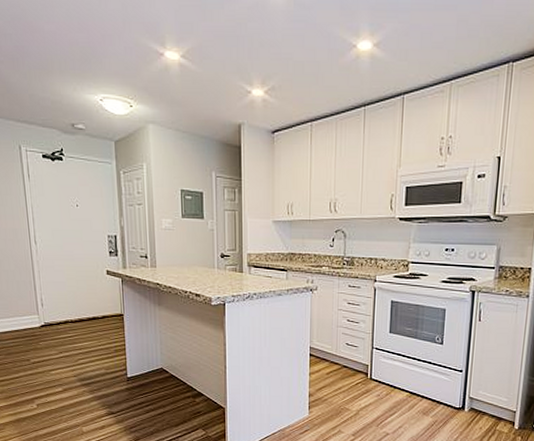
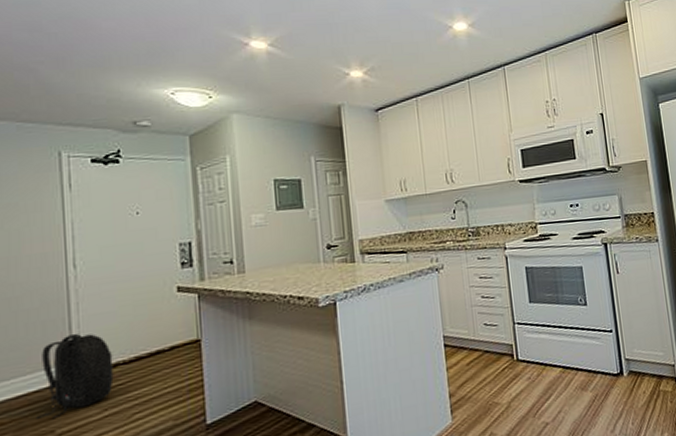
backpack: none [18,293,65,352] -> present [36,333,114,420]

